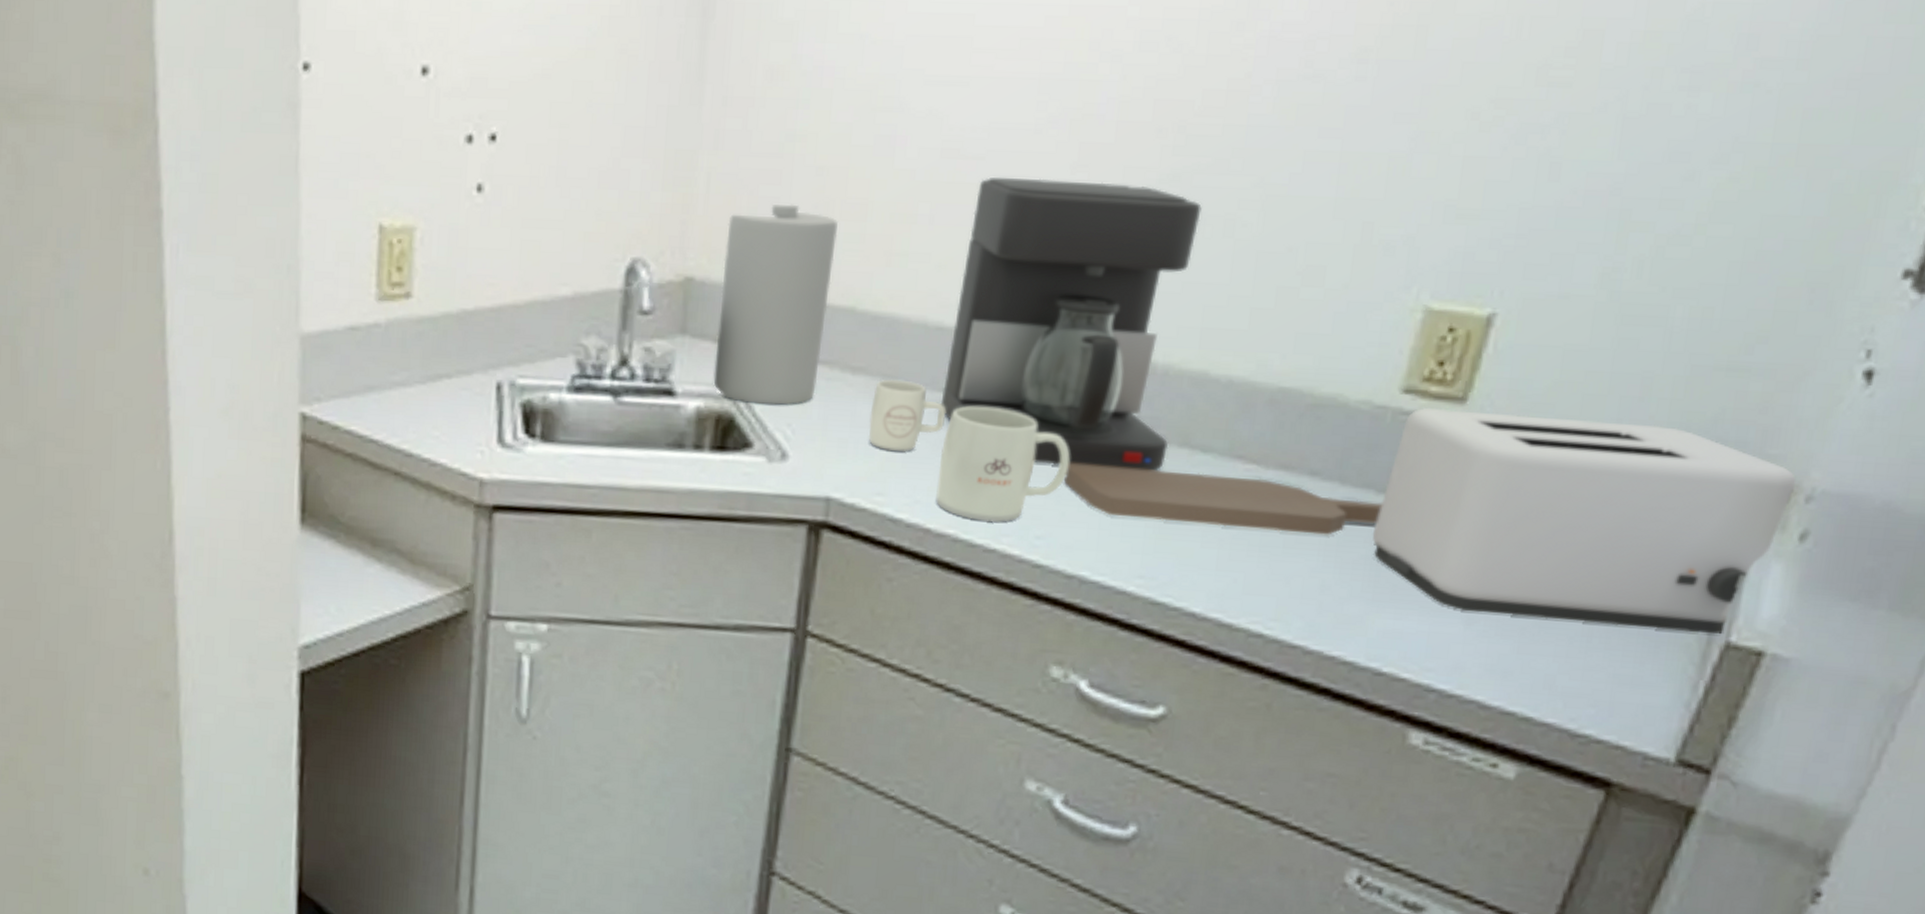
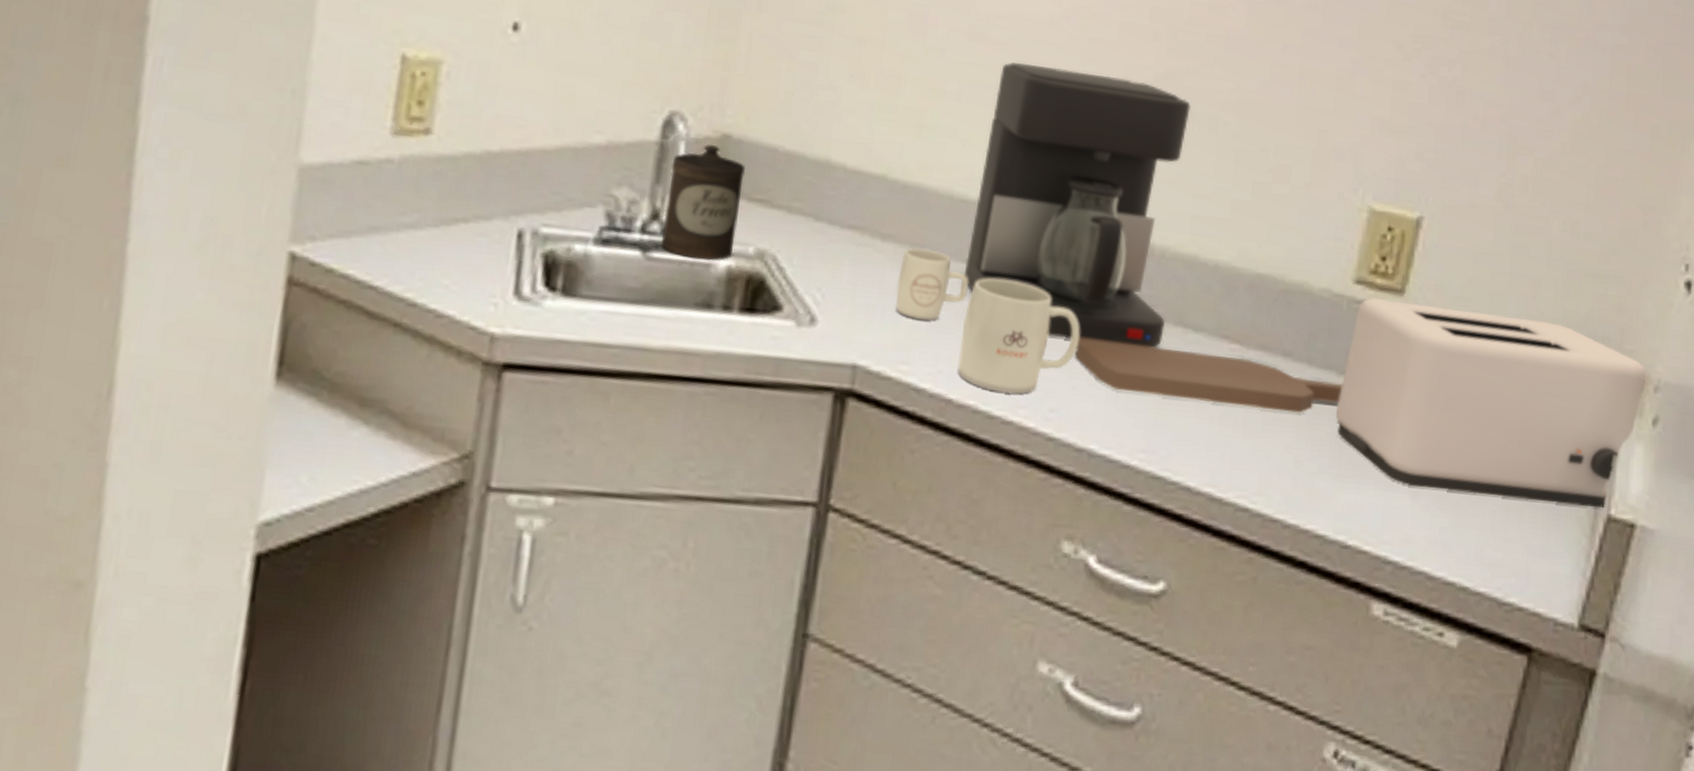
canister: none [631,288,710,401] -> present [661,144,746,260]
paper towel holder: present [713,204,838,405] -> none [746,70,873,268]

